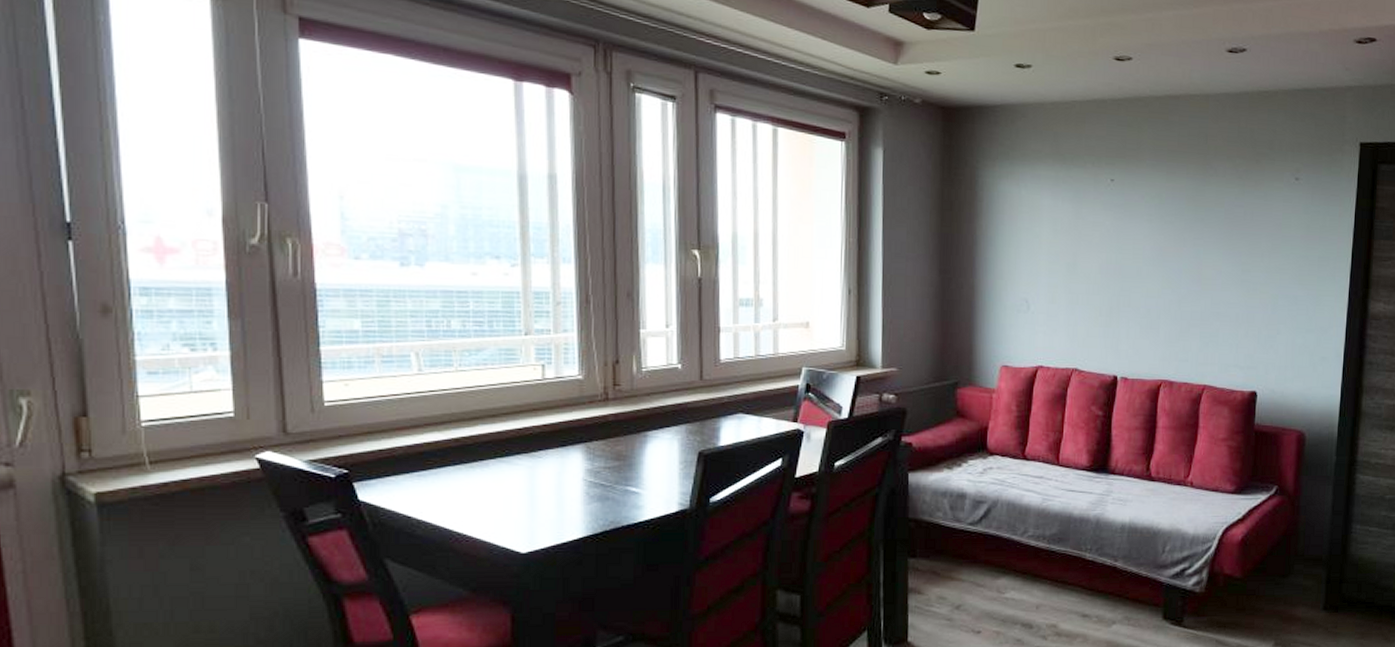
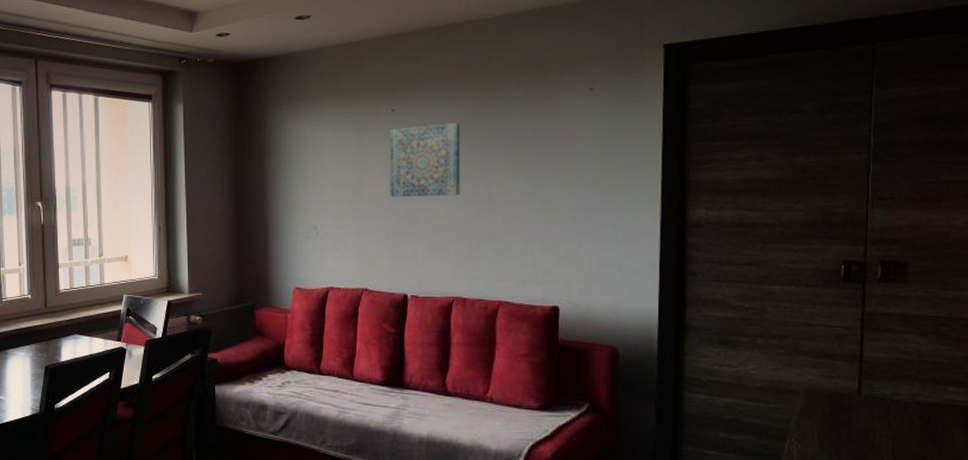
wall art: none [1105,199,1178,276] -> present [389,123,461,198]

